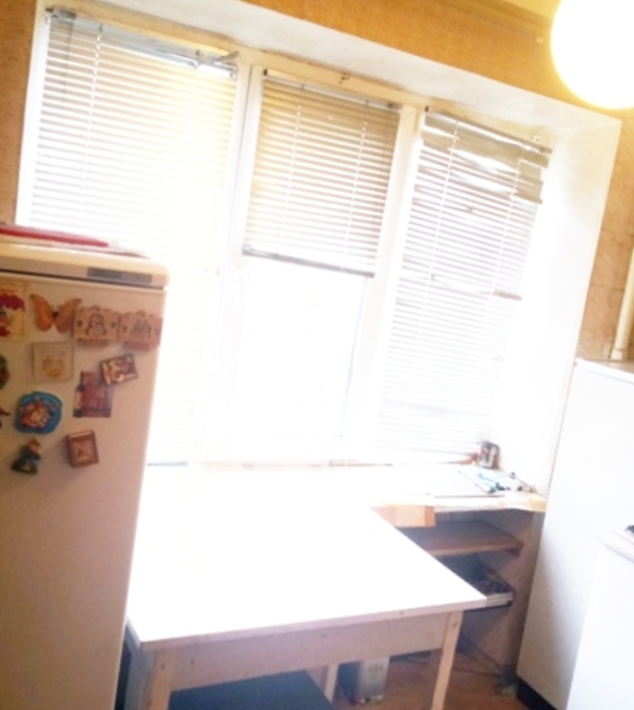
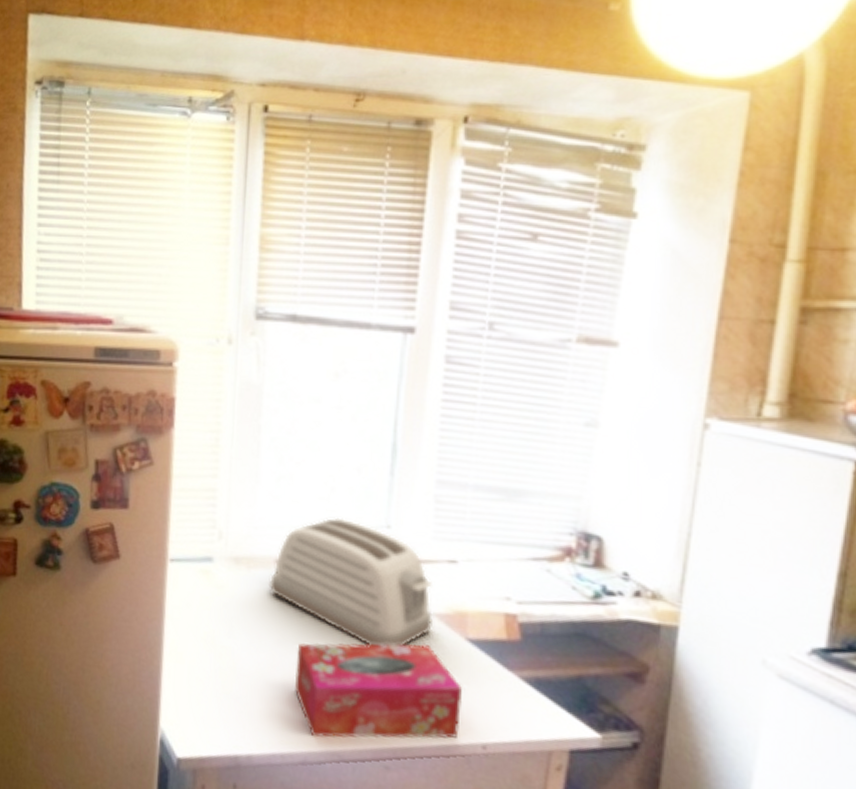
toaster: none [236,428,372,536] -> present [268,517,433,647]
tissue box: none [252,531,389,615] -> present [294,642,463,740]

